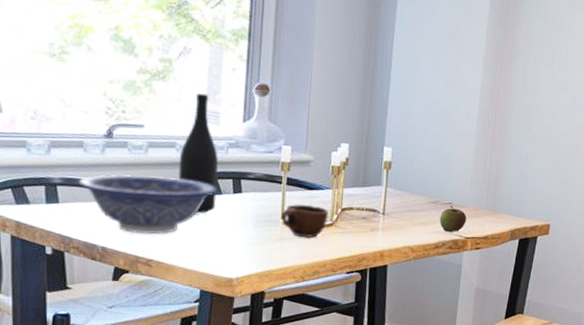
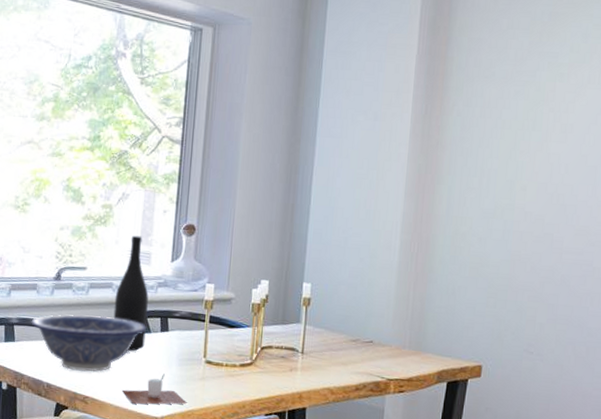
cup: none [191,235,264,266] -> present [121,373,187,405]
mug: present [281,204,328,238] -> none [203,342,248,378]
apple: present [439,206,467,232] -> none [360,344,389,373]

